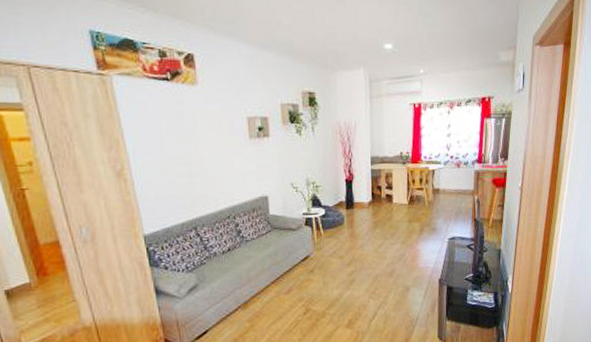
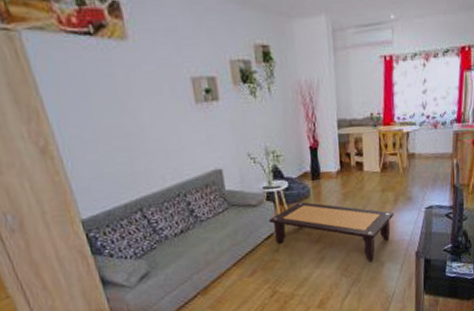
coffee table: none [306,228,419,287] -> present [269,202,394,262]

